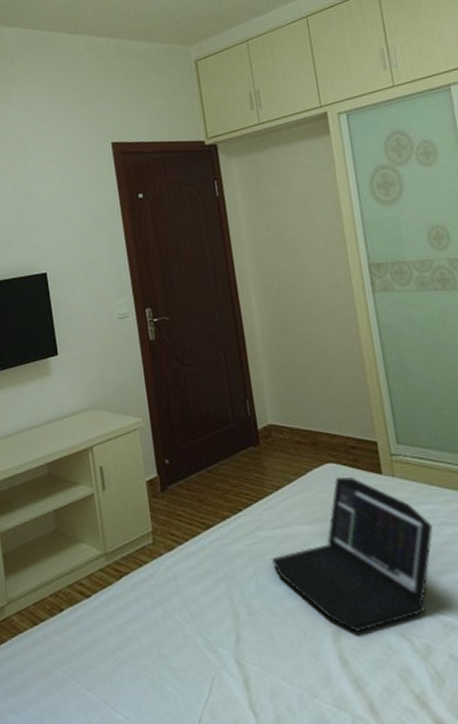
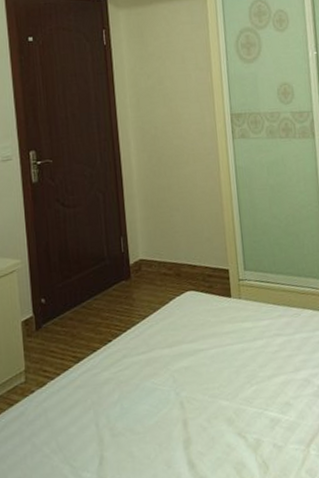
laptop: present [272,476,433,632] -> none [136,301,268,437]

